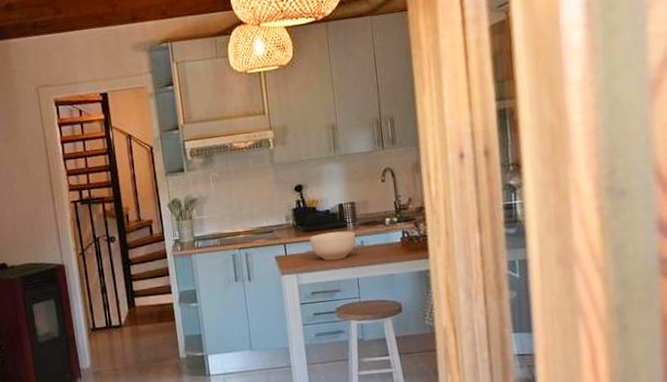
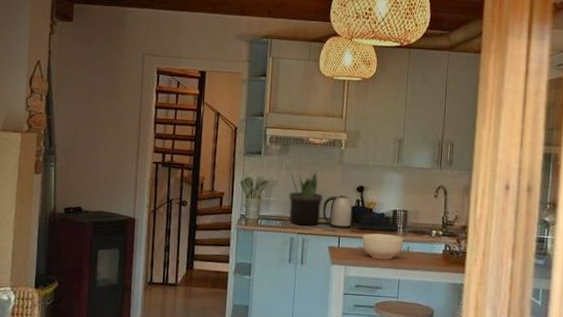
planter: none [218,178,261,240] -> present [288,169,323,227]
kettle: none [261,198,296,236] -> present [322,195,353,229]

